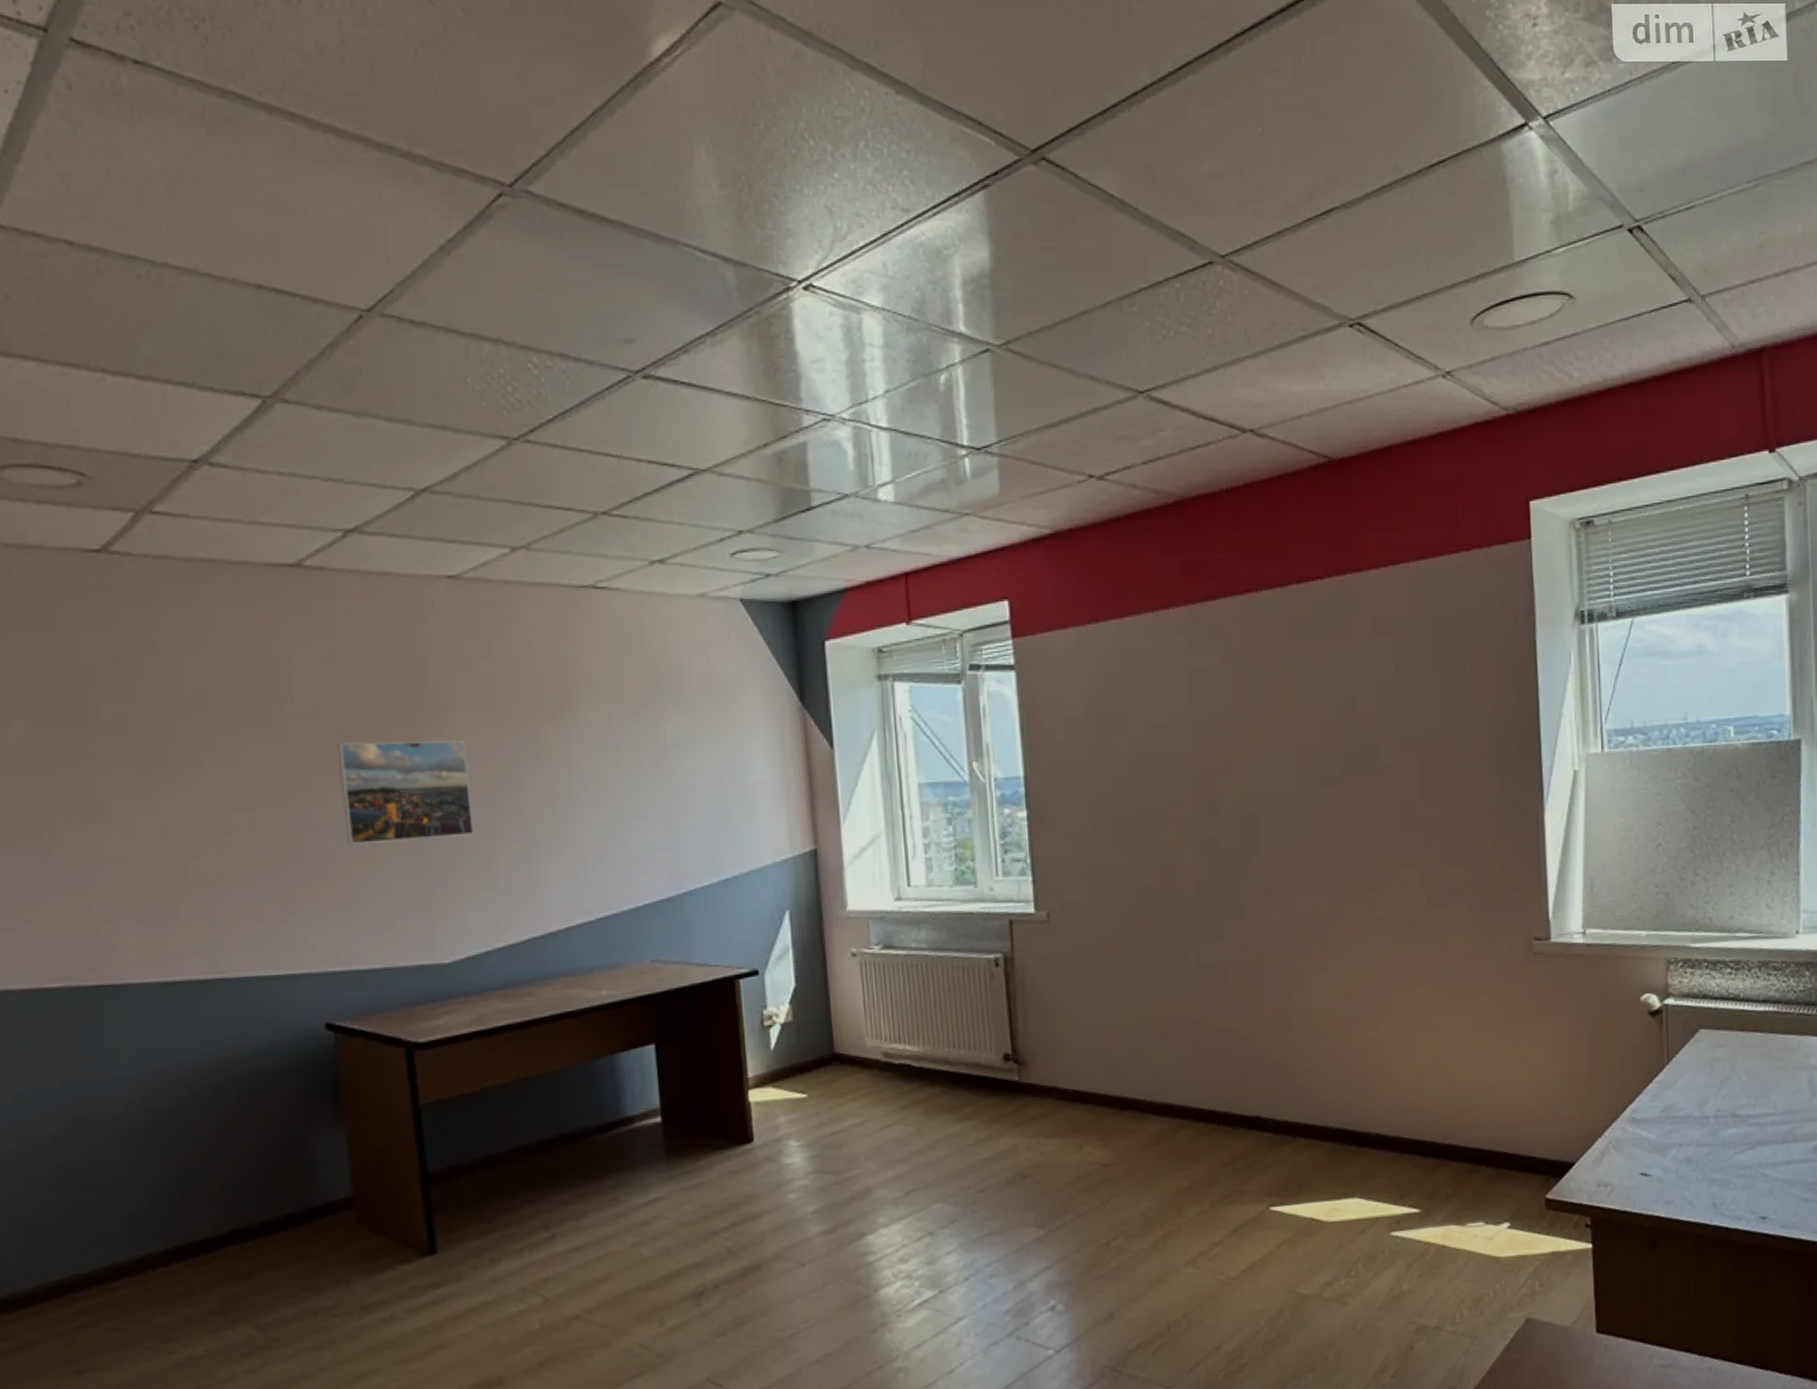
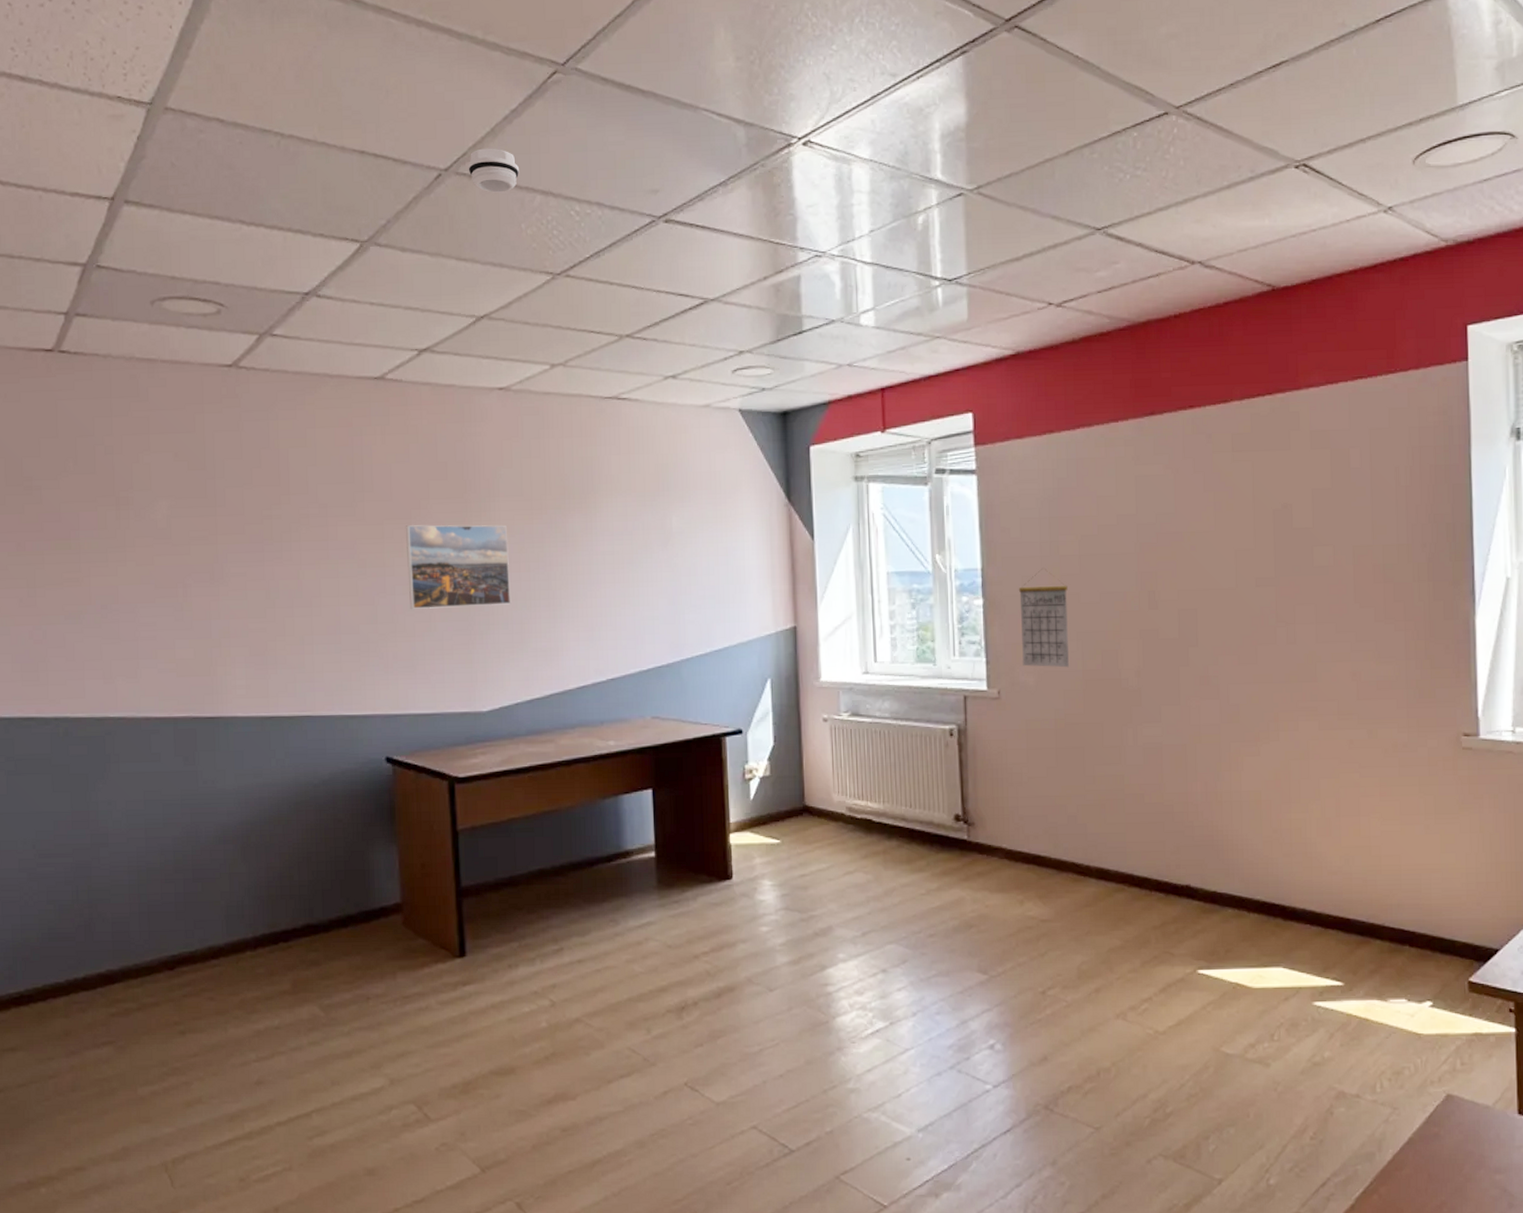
smoke detector: none [396,285,462,340] -> present [468,148,520,193]
calendar: none [1065,774,1125,885] -> present [1018,569,1070,668]

